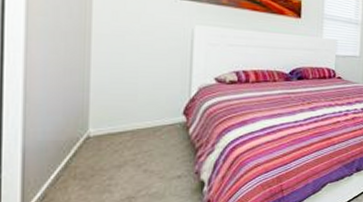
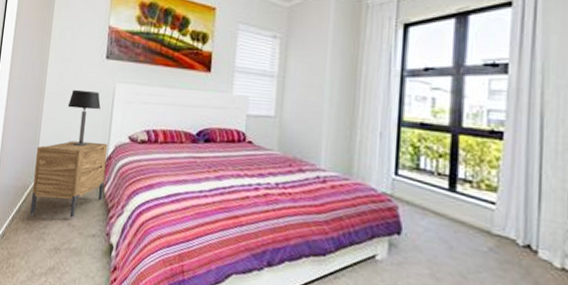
nightstand: none [84,85,190,170] -> present [29,141,108,218]
table lamp: none [129,30,176,90] -> present [67,89,101,146]

